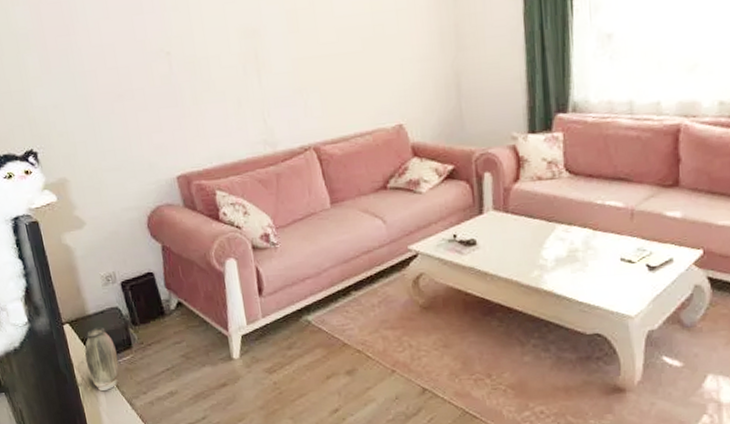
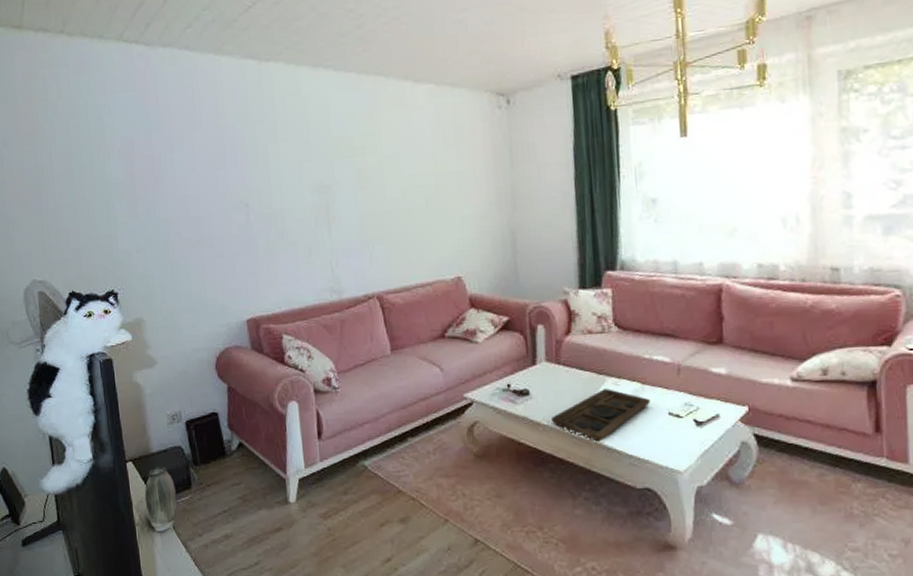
decorative tray: none [500,236,602,290] -> present [552,389,650,442]

